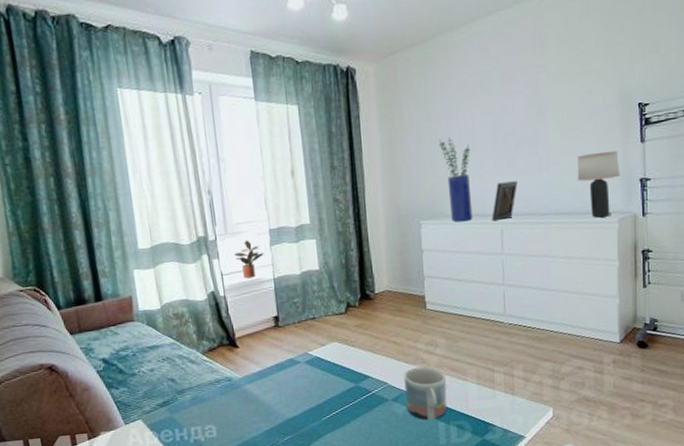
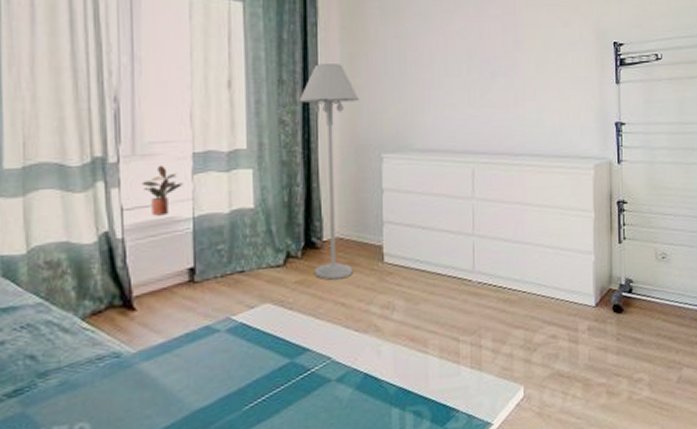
floor lamp: none [348,148,402,324] -> present [299,64,360,280]
mug: present [404,366,448,420] -> none [352,335,403,407]
vase: present [438,137,473,223] -> none [407,59,442,158]
picture frame: present [492,181,518,222] -> none [463,115,491,160]
table lamp: present [576,150,620,218] -> none [553,90,596,162]

